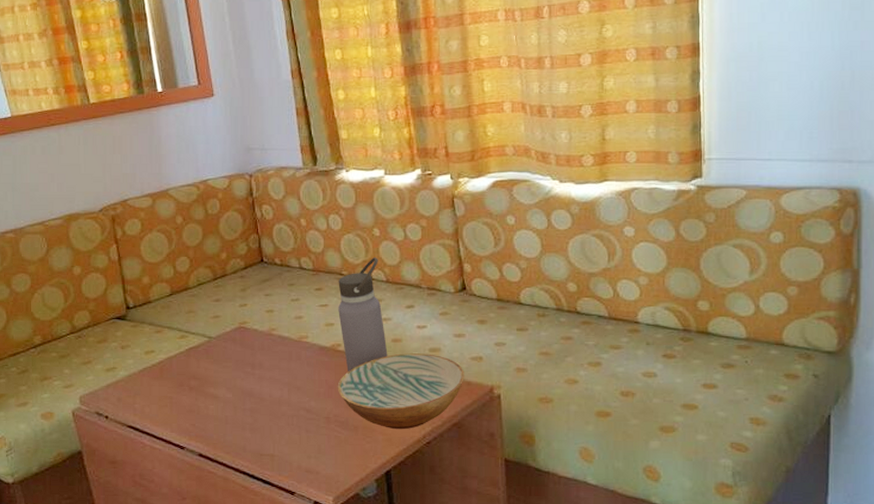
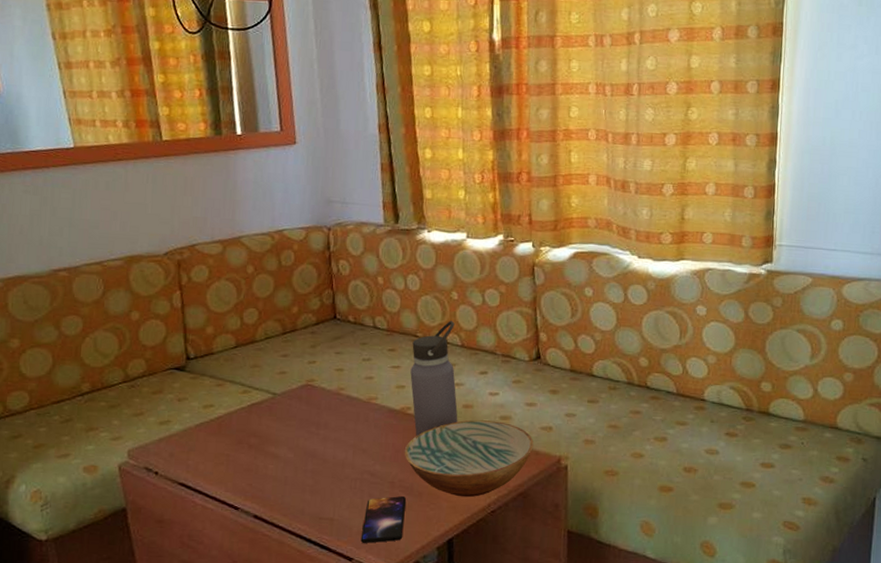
smartphone: none [301,431,342,477] -> present [360,496,406,543]

